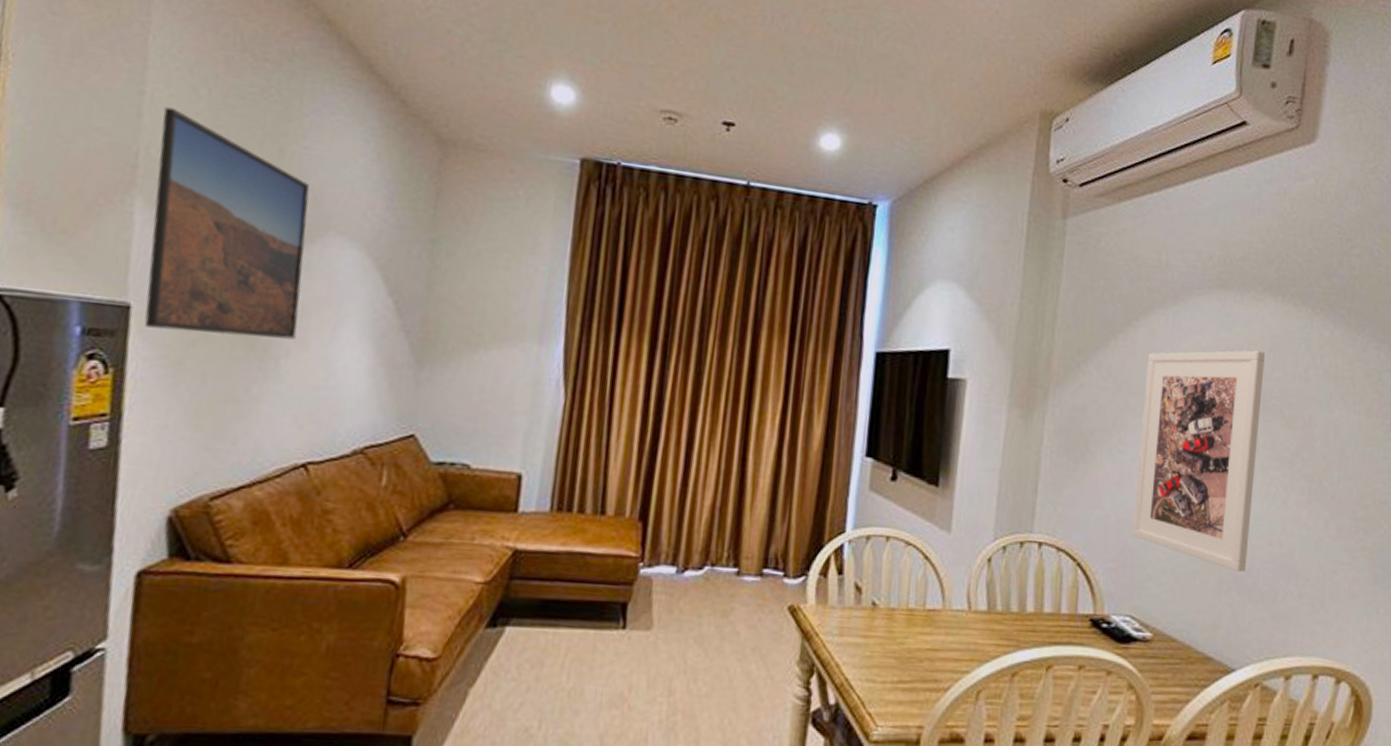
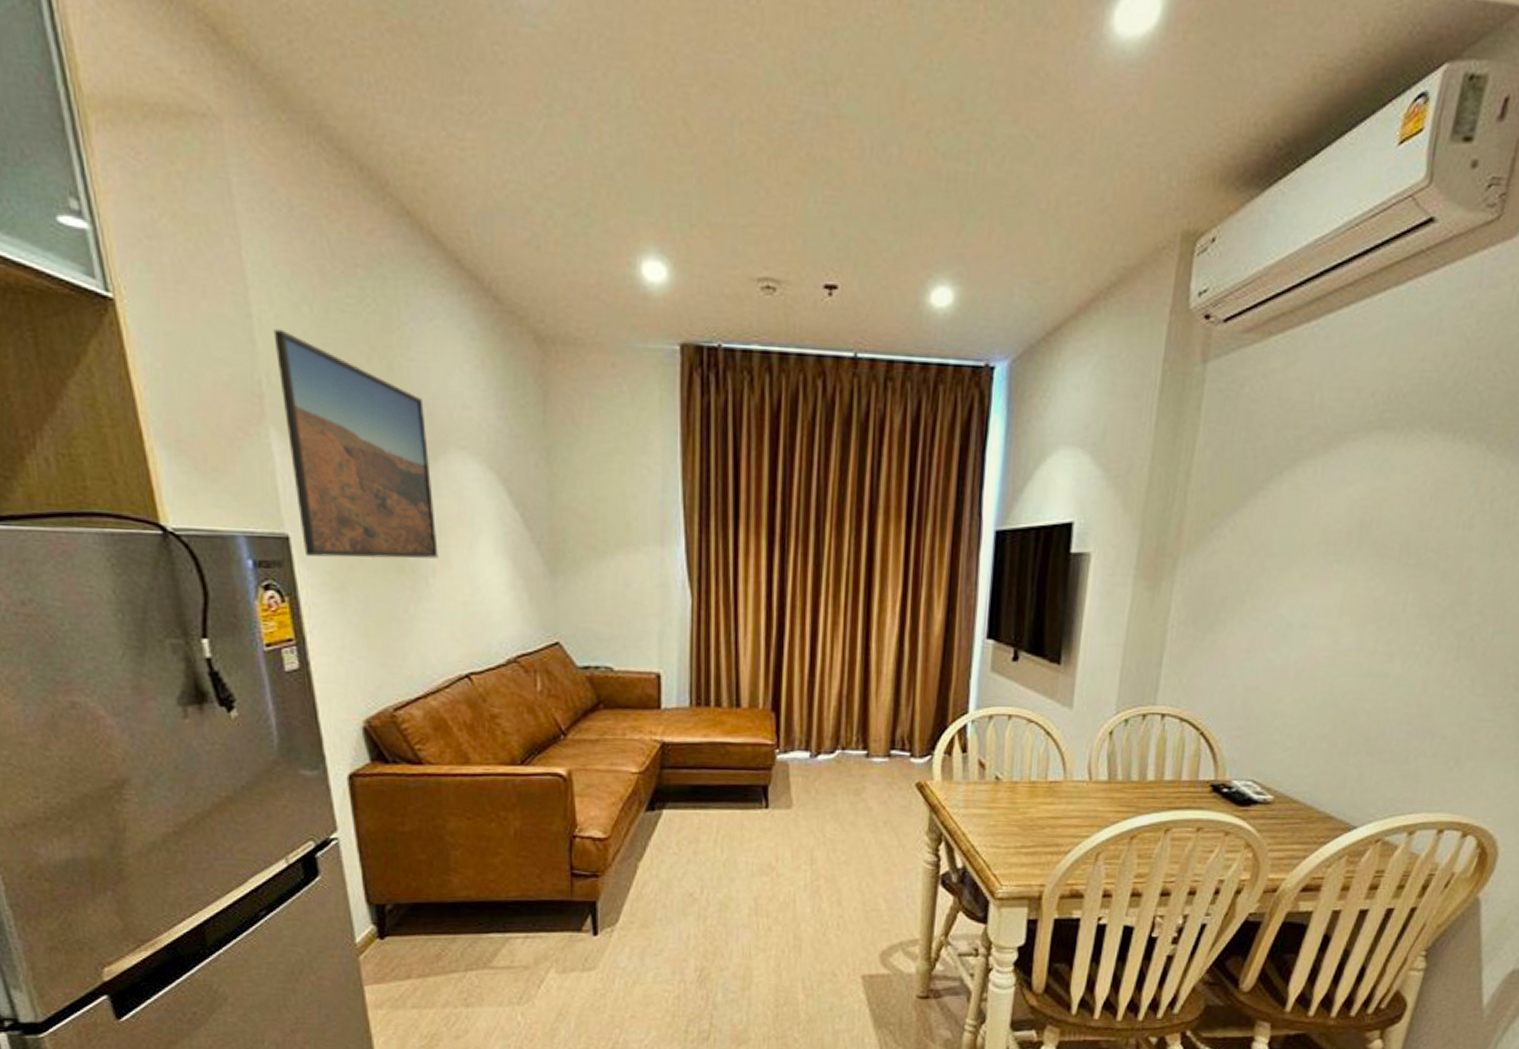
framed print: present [1132,350,1266,573] -> none [1260,499,1426,734]

